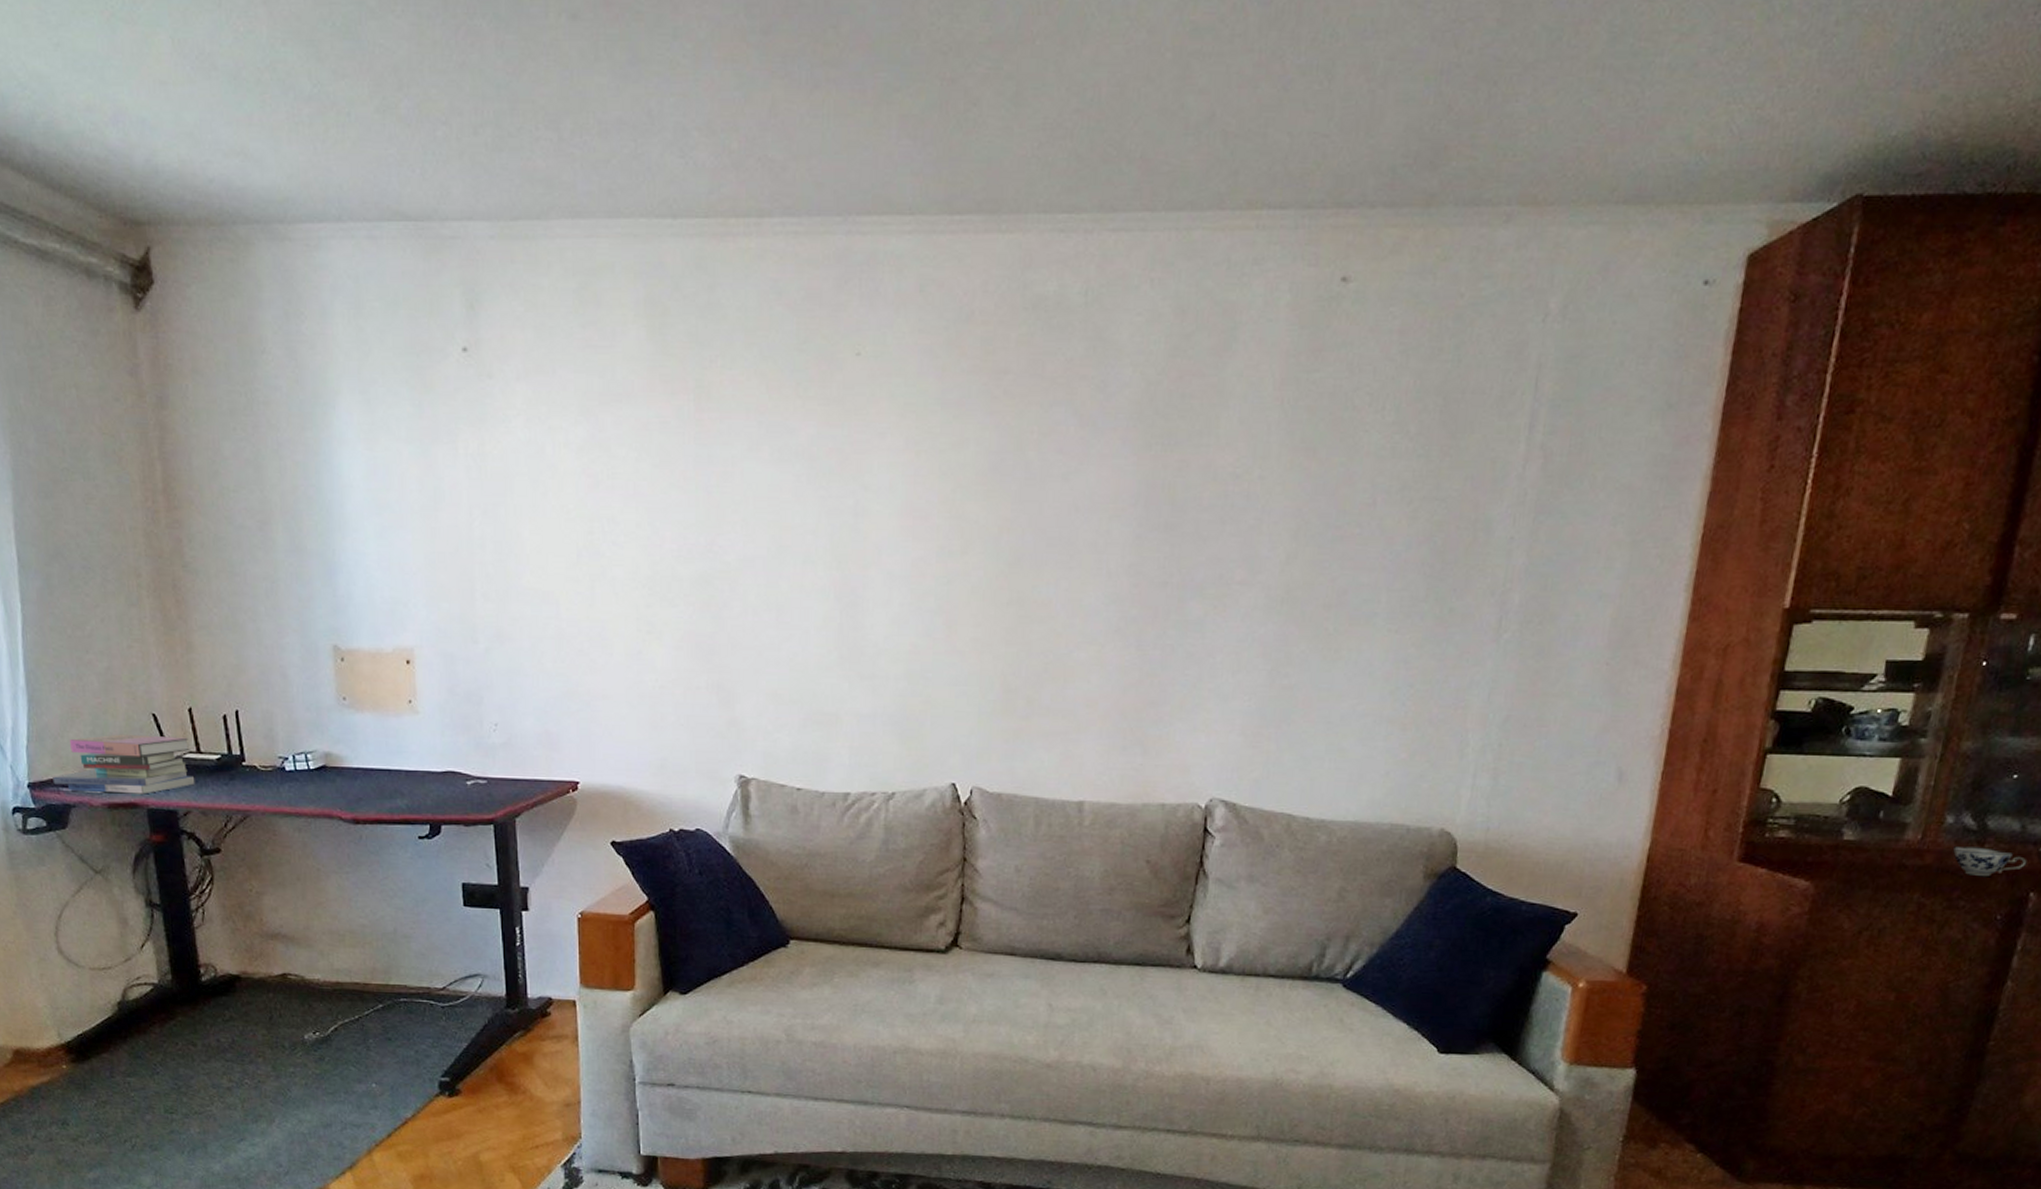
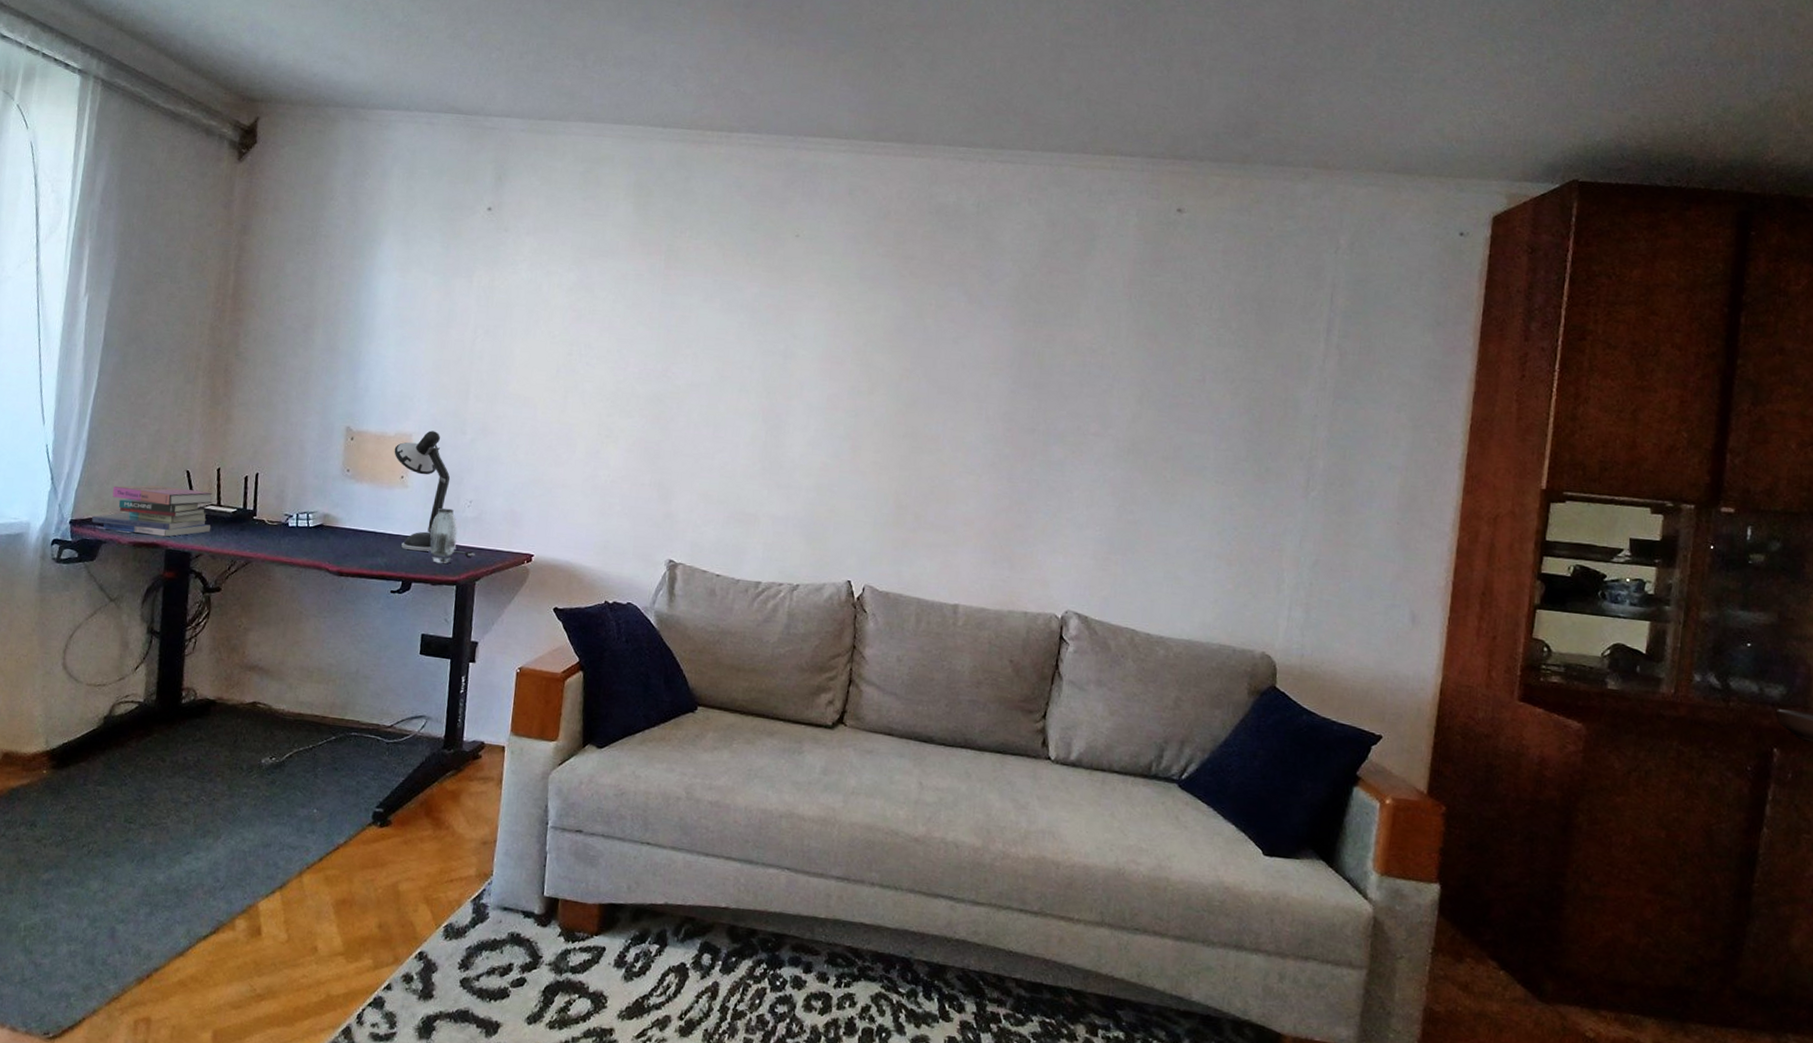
desk lamp: none [395,642,510,792] -> present [394,430,475,558]
vase: none [454,734,486,801] -> present [429,507,458,564]
teacup: present [1952,845,2028,876] -> none [1702,702,1768,731]

